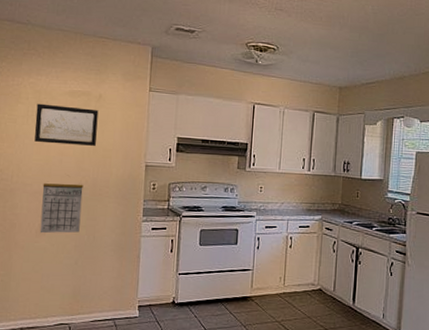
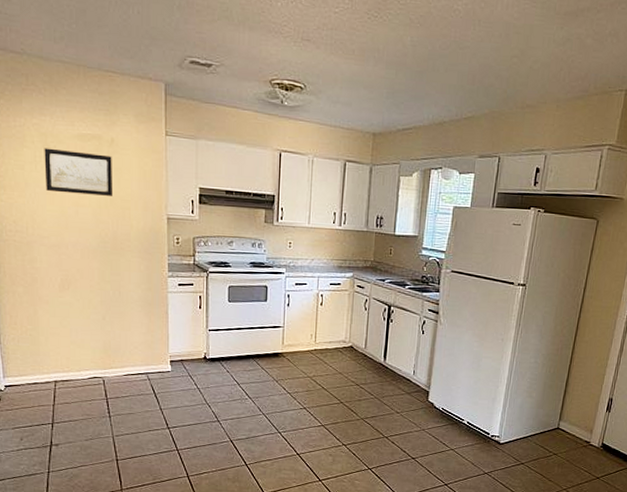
calendar: present [39,183,83,234] -> none [60,236,104,288]

